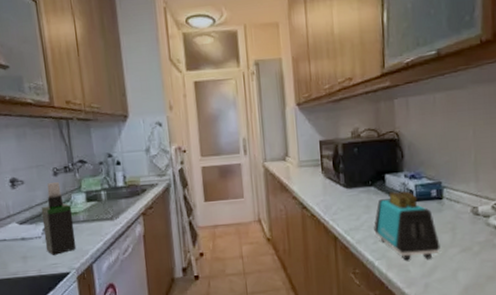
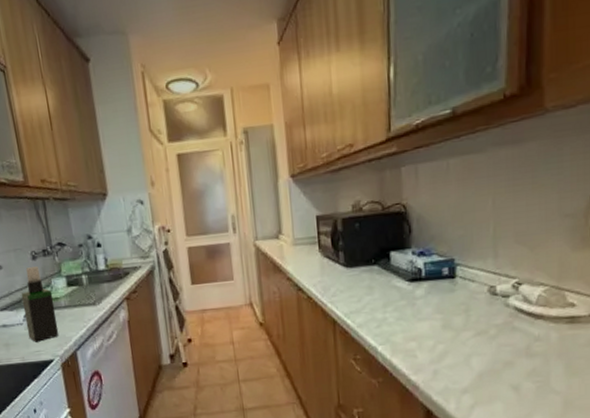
toaster: present [374,191,440,261] -> none [377,269,452,346]

